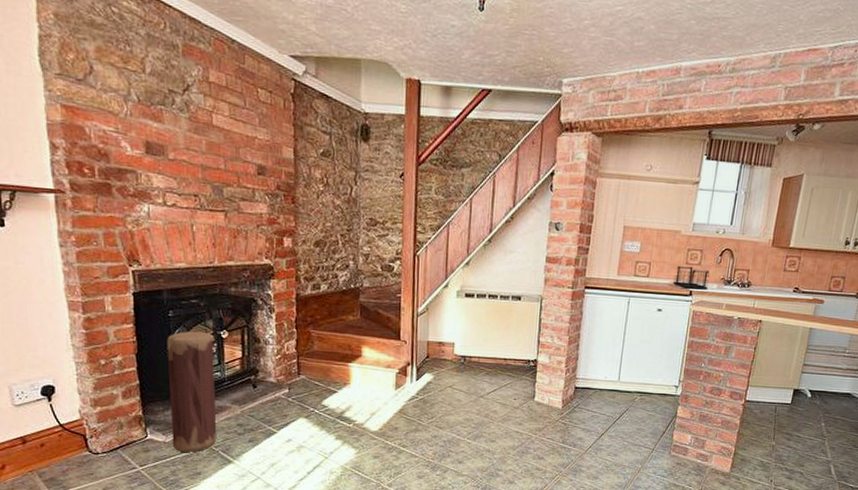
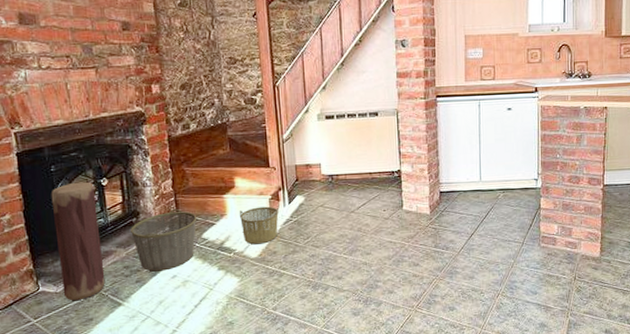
basket: none [248,372,319,433] -> present [130,209,197,272]
basket: none [363,379,405,419] -> present [239,206,279,245]
dish rack: present [672,265,710,290] -> none [517,65,551,86]

